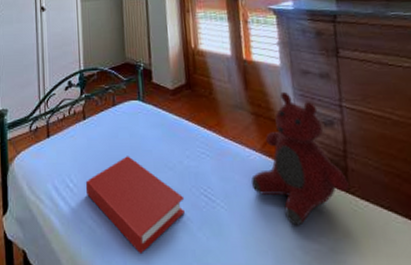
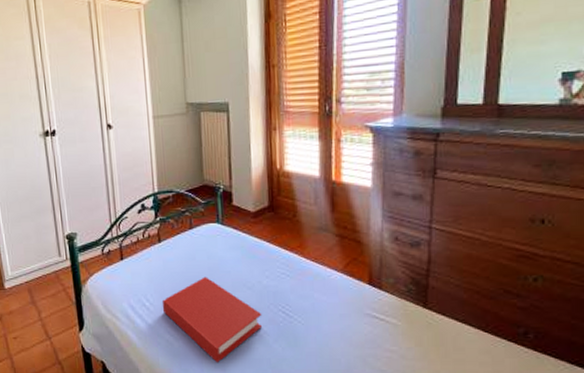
teddy bear: present [251,91,349,226] -> none [329,213,427,337]

